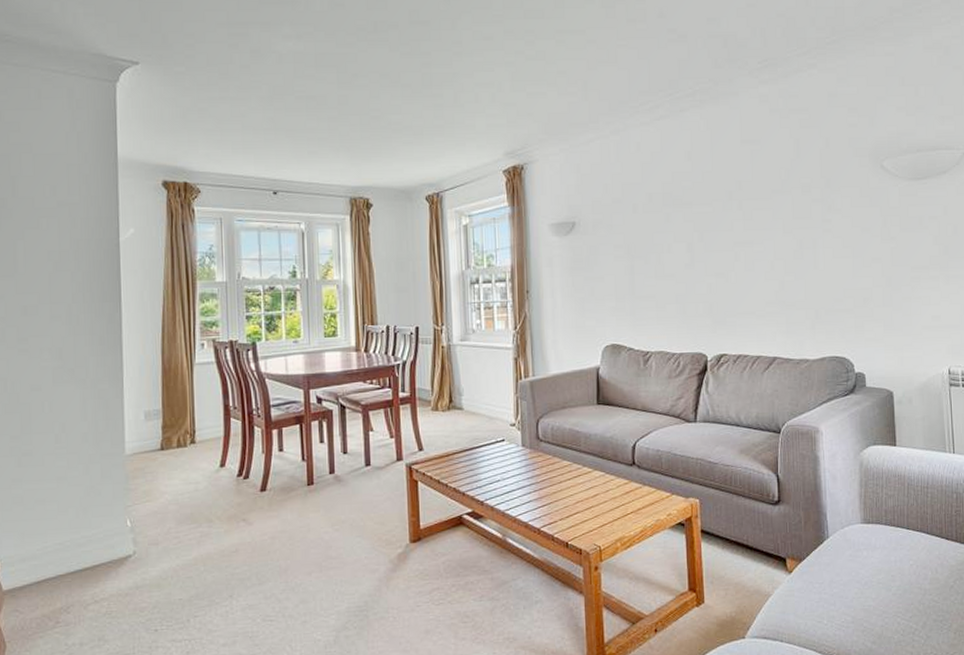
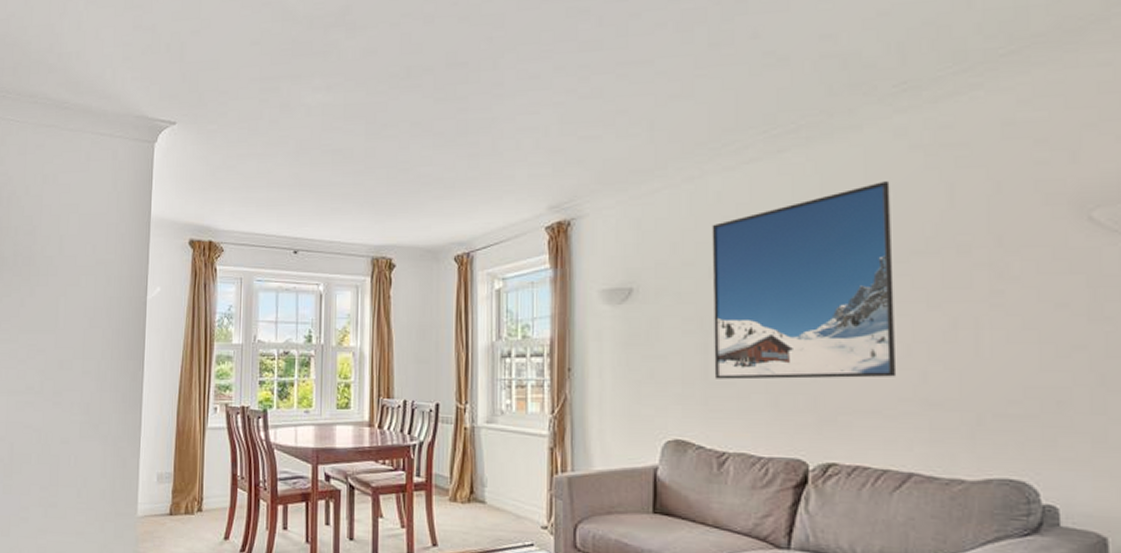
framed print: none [634,137,765,294] -> present [712,181,897,380]

